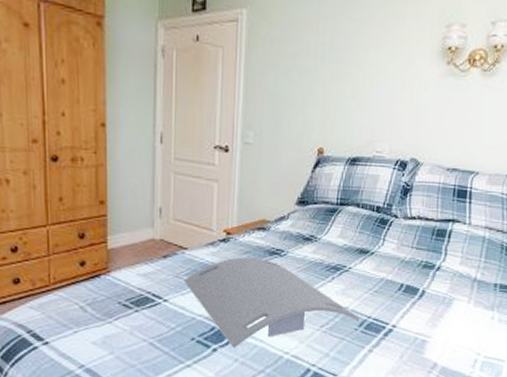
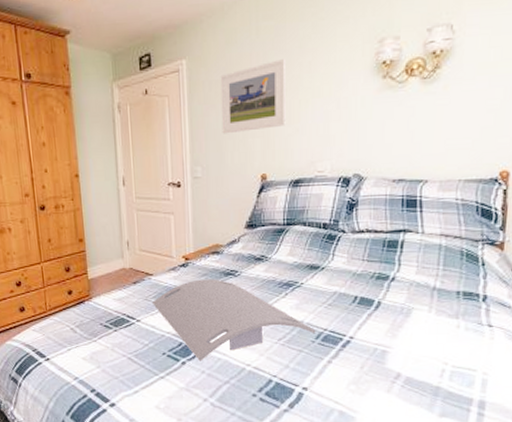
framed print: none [280,27,355,100] -> present [220,59,287,134]

